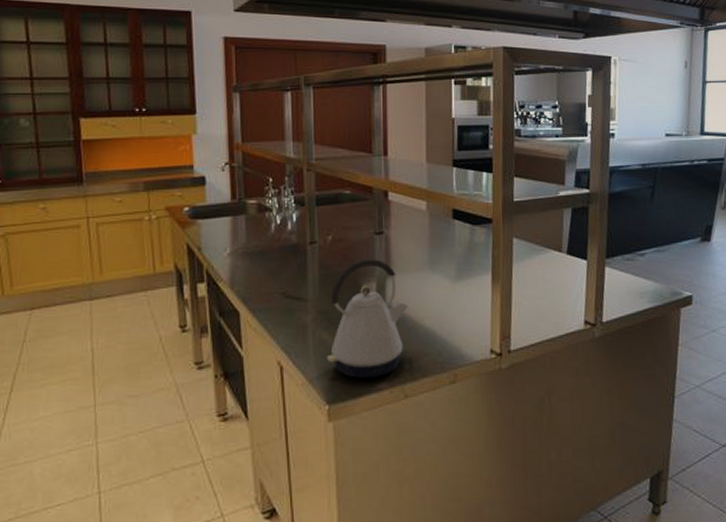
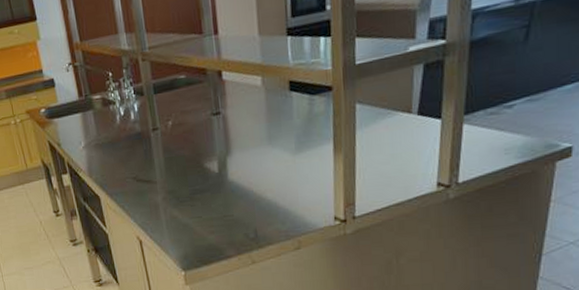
kettle: present [326,258,408,378] -> none [176,138,250,248]

